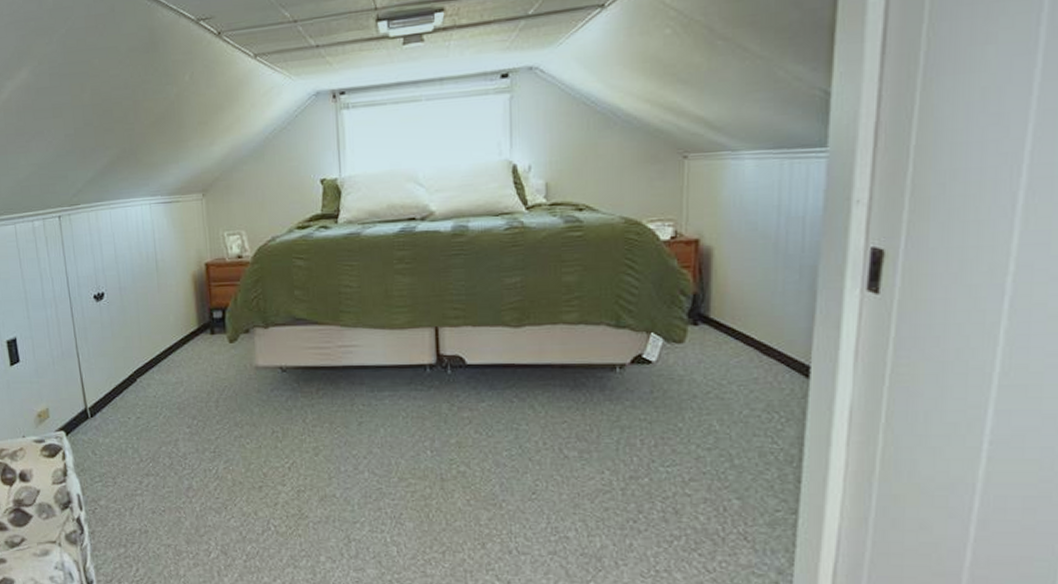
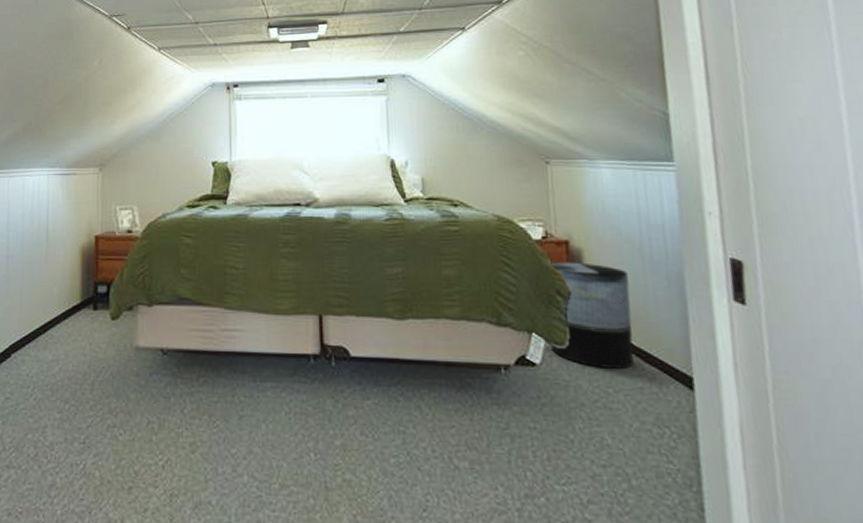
trash can: none [669,261,758,362] -> present [549,262,634,369]

